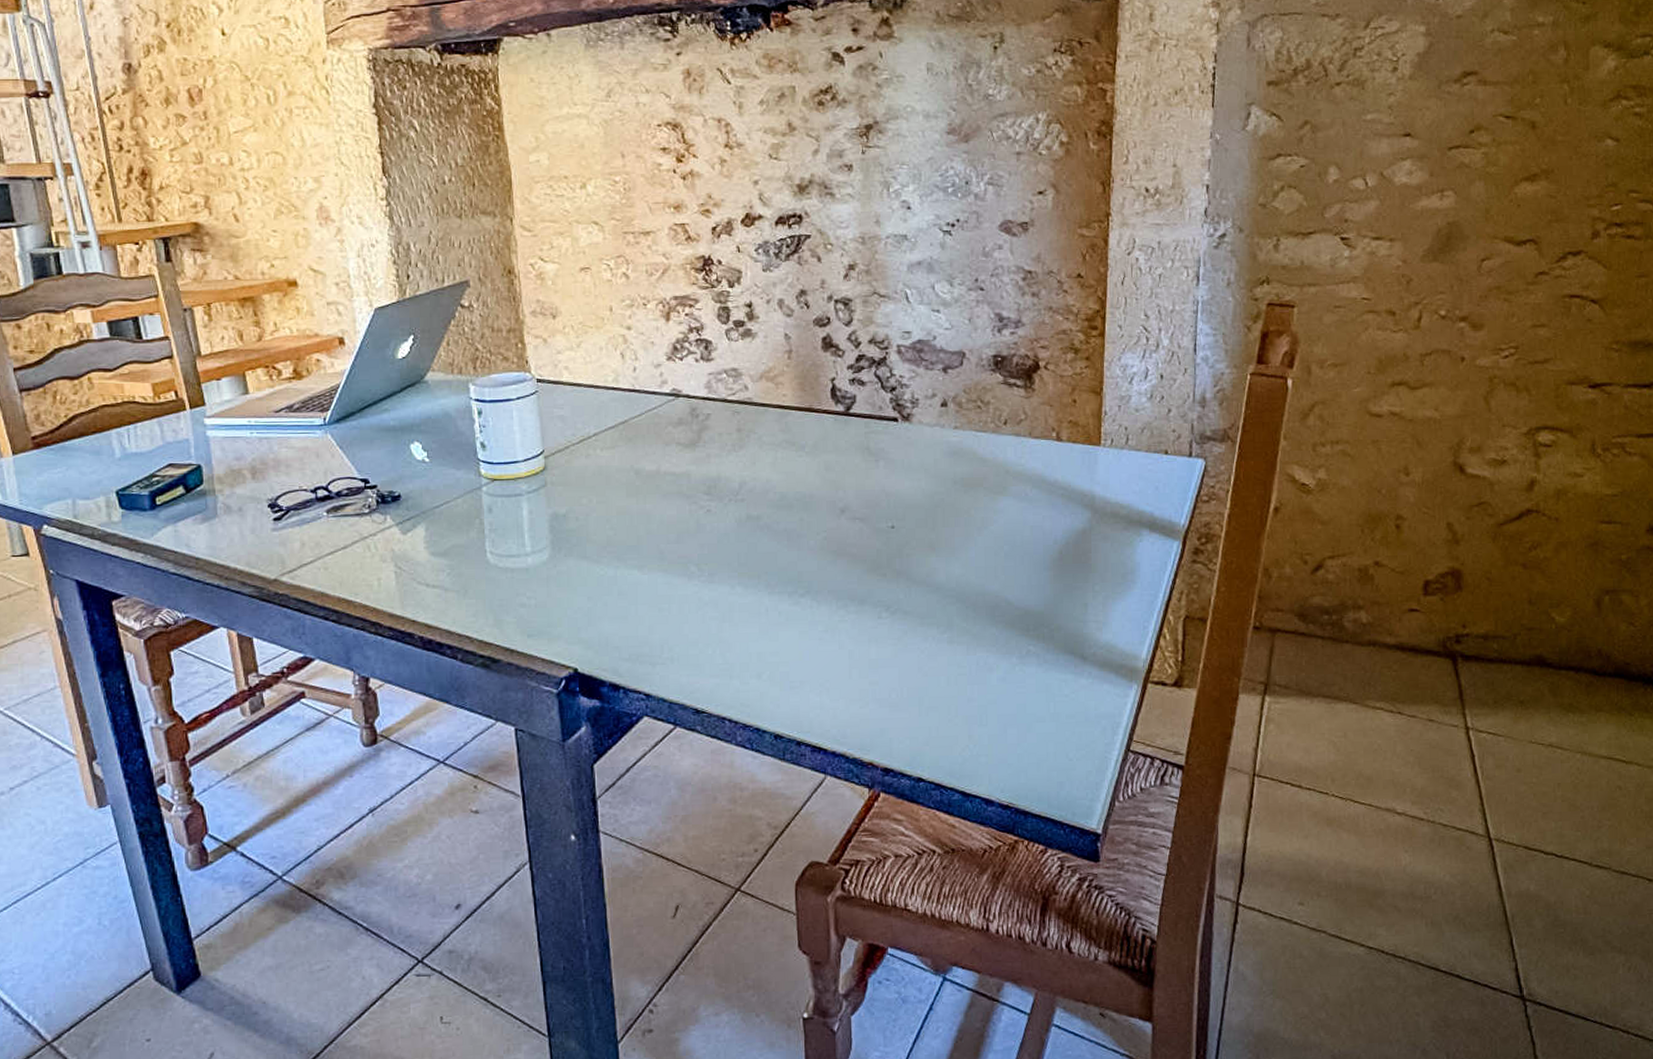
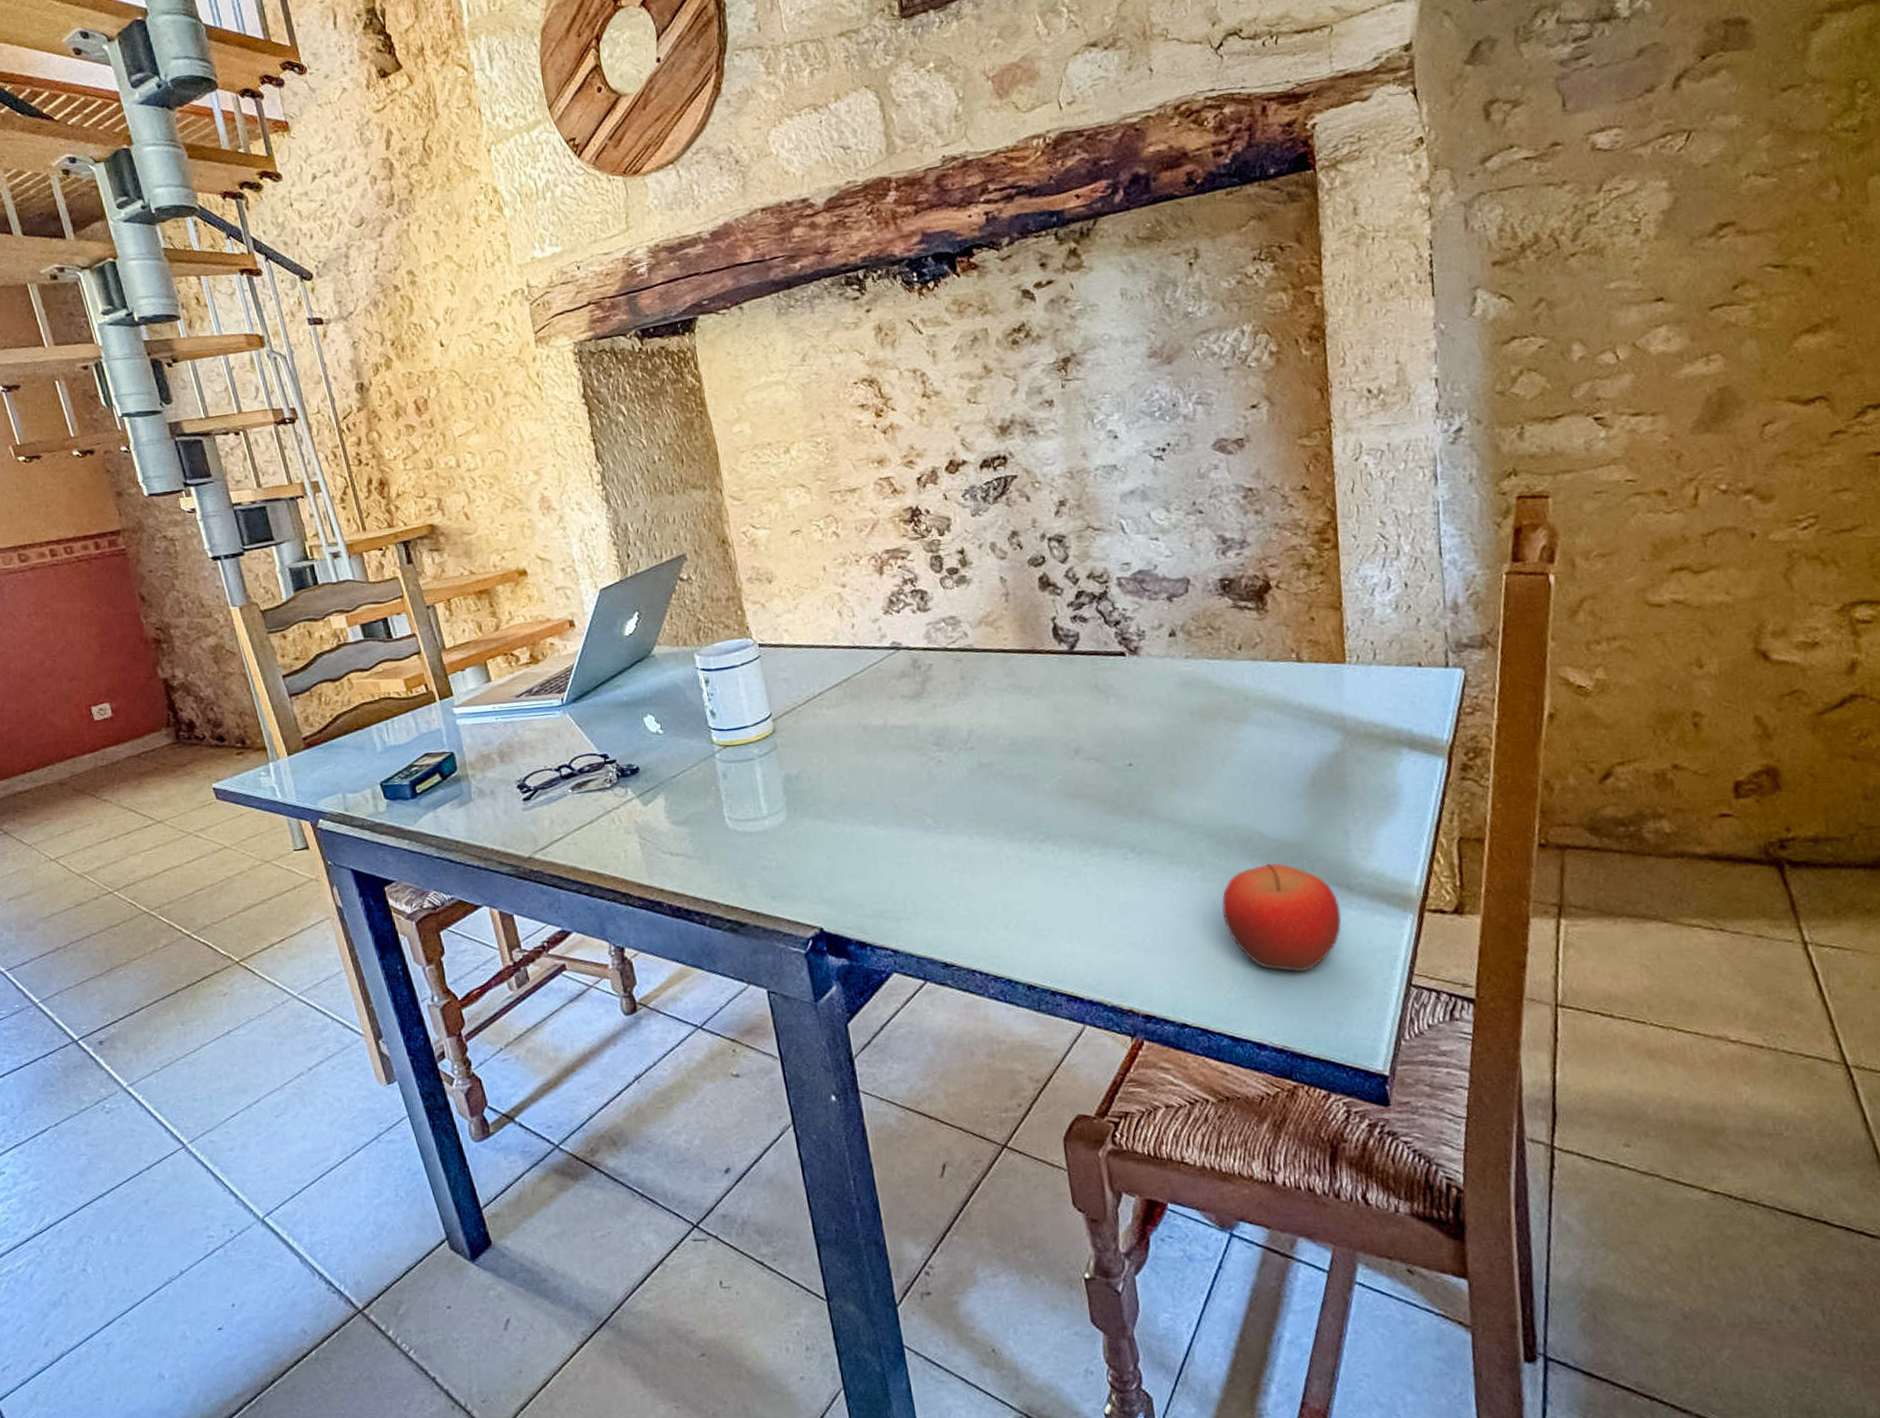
fruit: none [966,629,1073,734] -> present [1222,862,1342,972]

